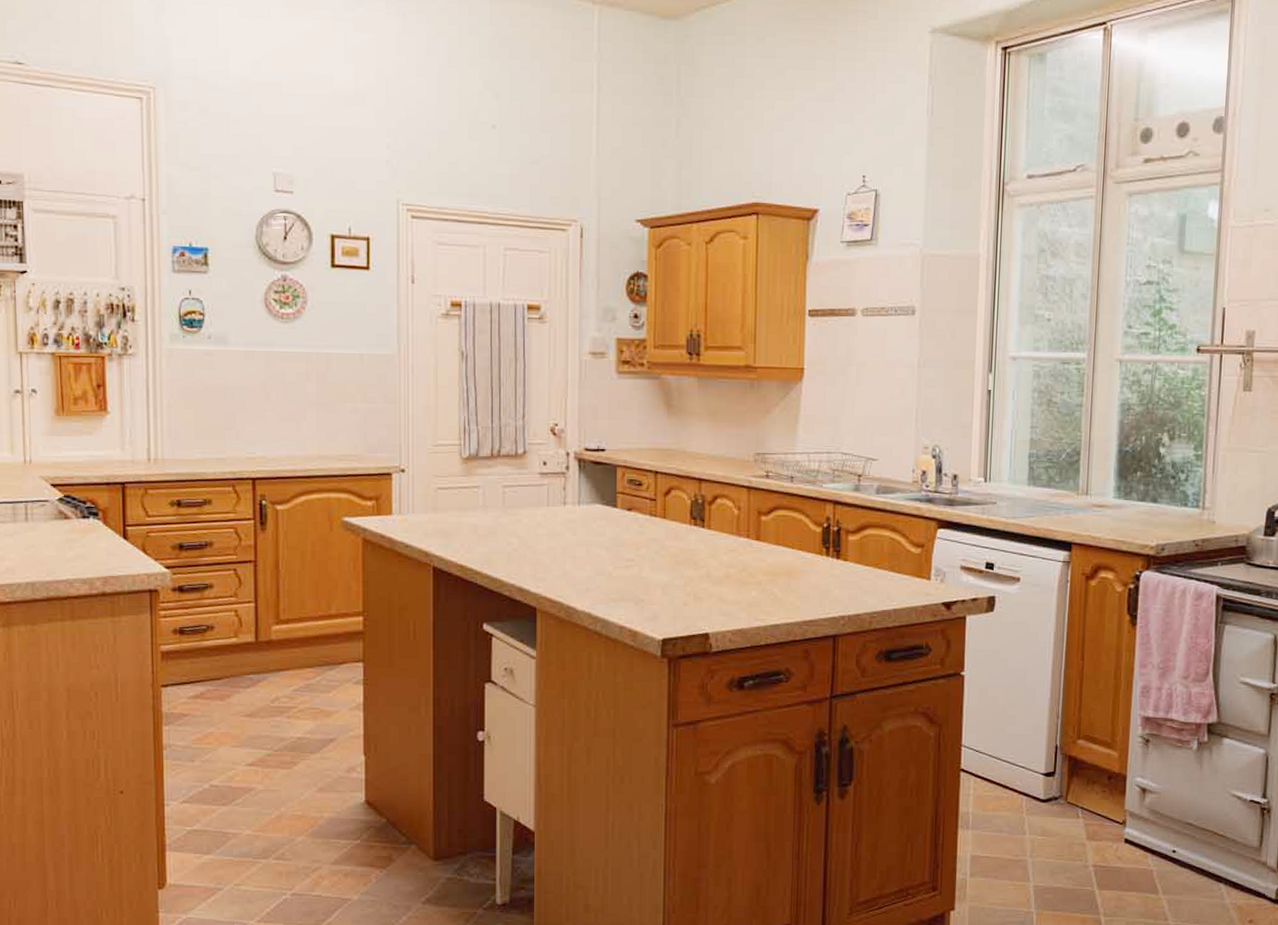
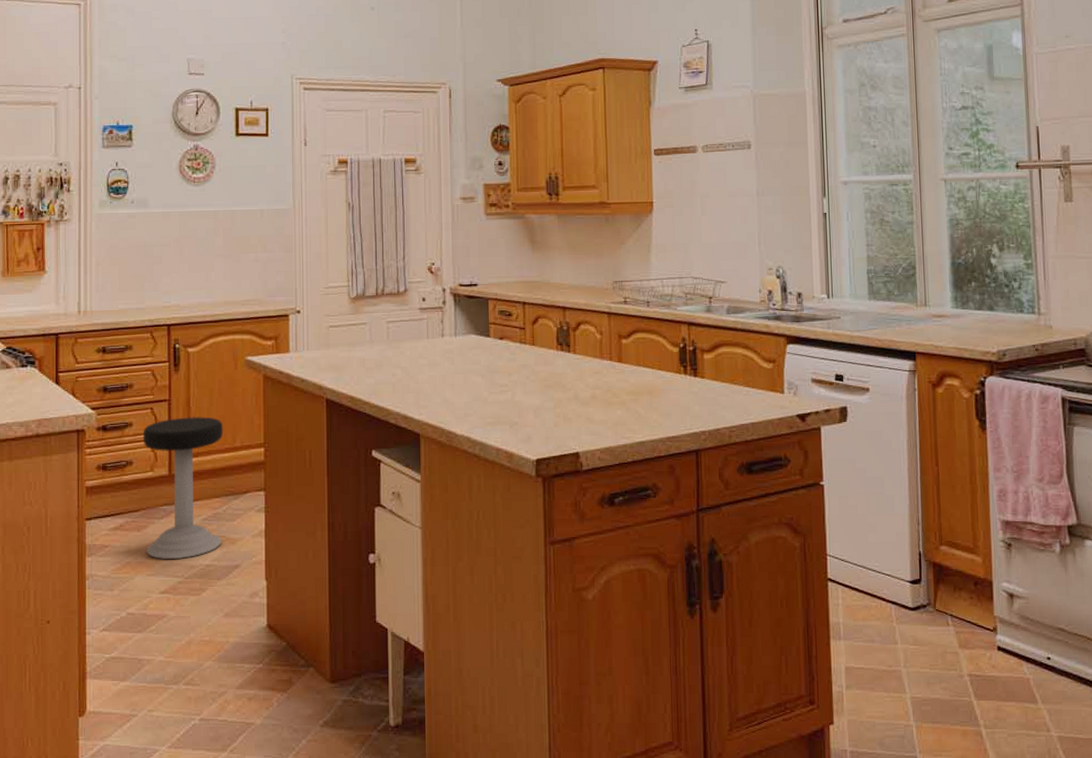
stool: none [225,580,317,730] -> present [142,417,224,559]

